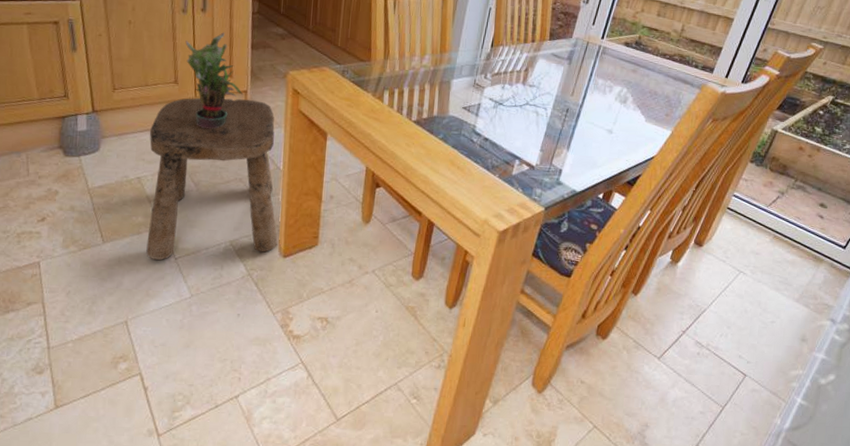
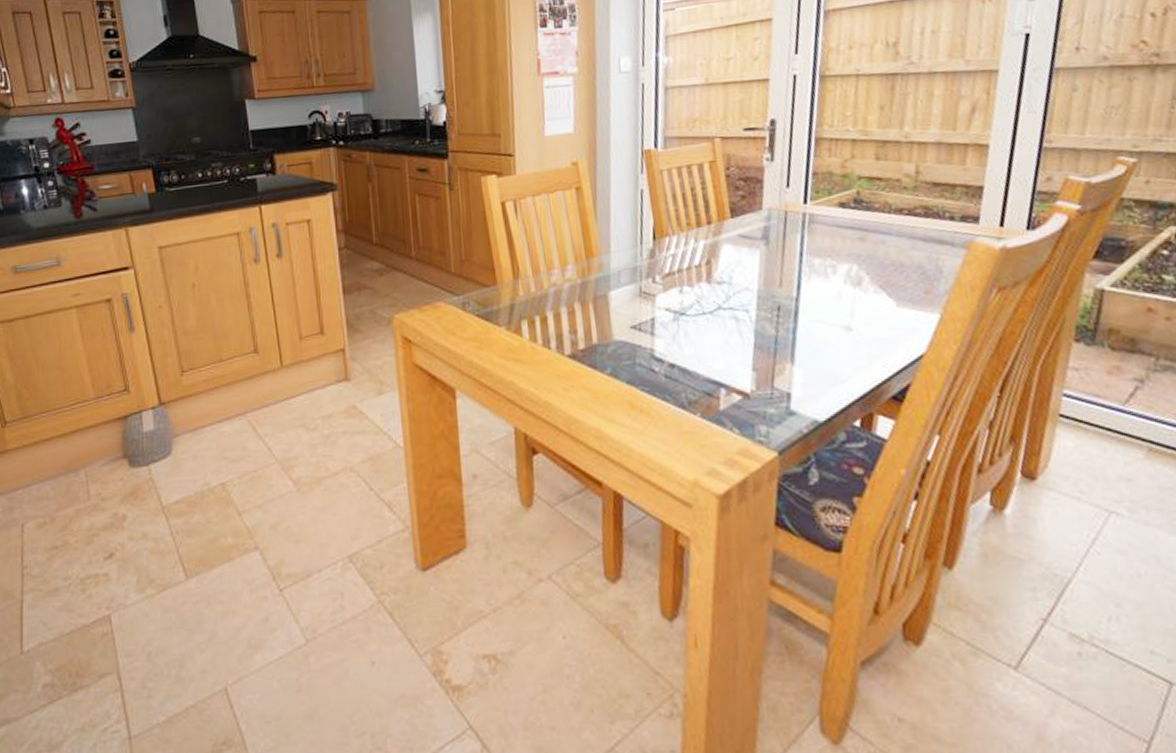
stool: present [146,98,278,260] -> none [230,359,412,595]
potted plant: present [185,32,243,129] -> none [262,279,339,407]

